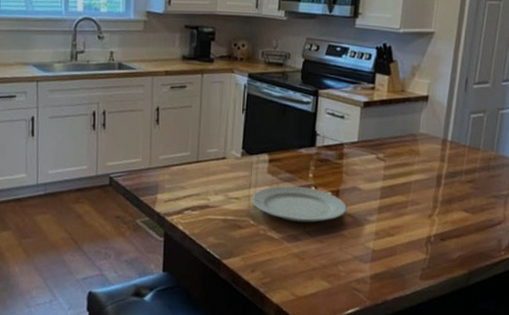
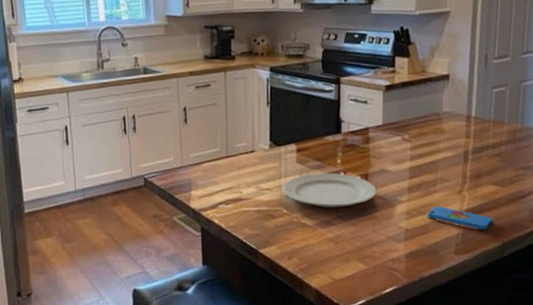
smartphone: none [396,228,461,257] -> present [427,206,493,231]

